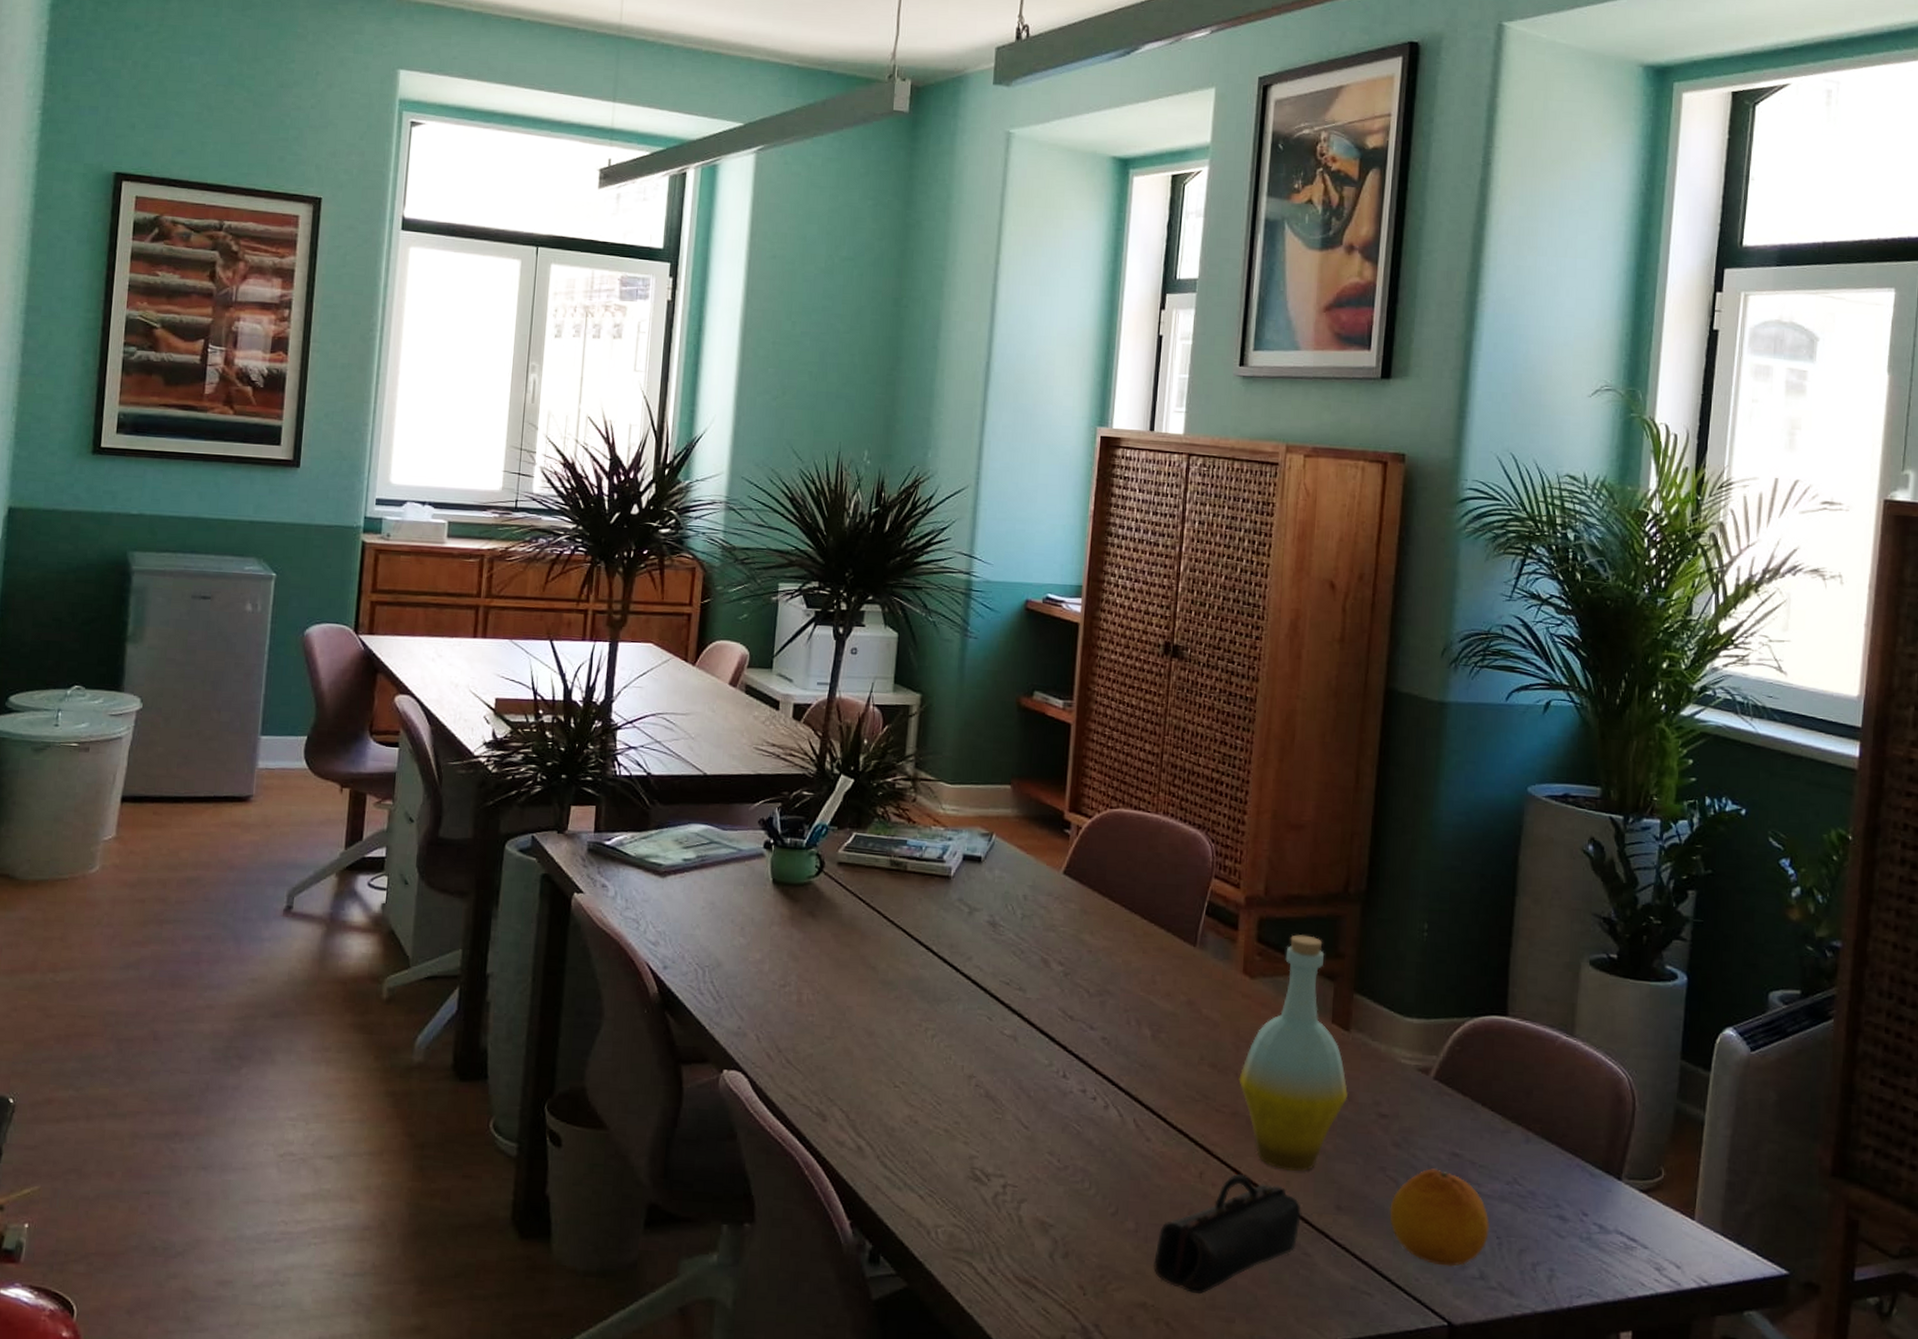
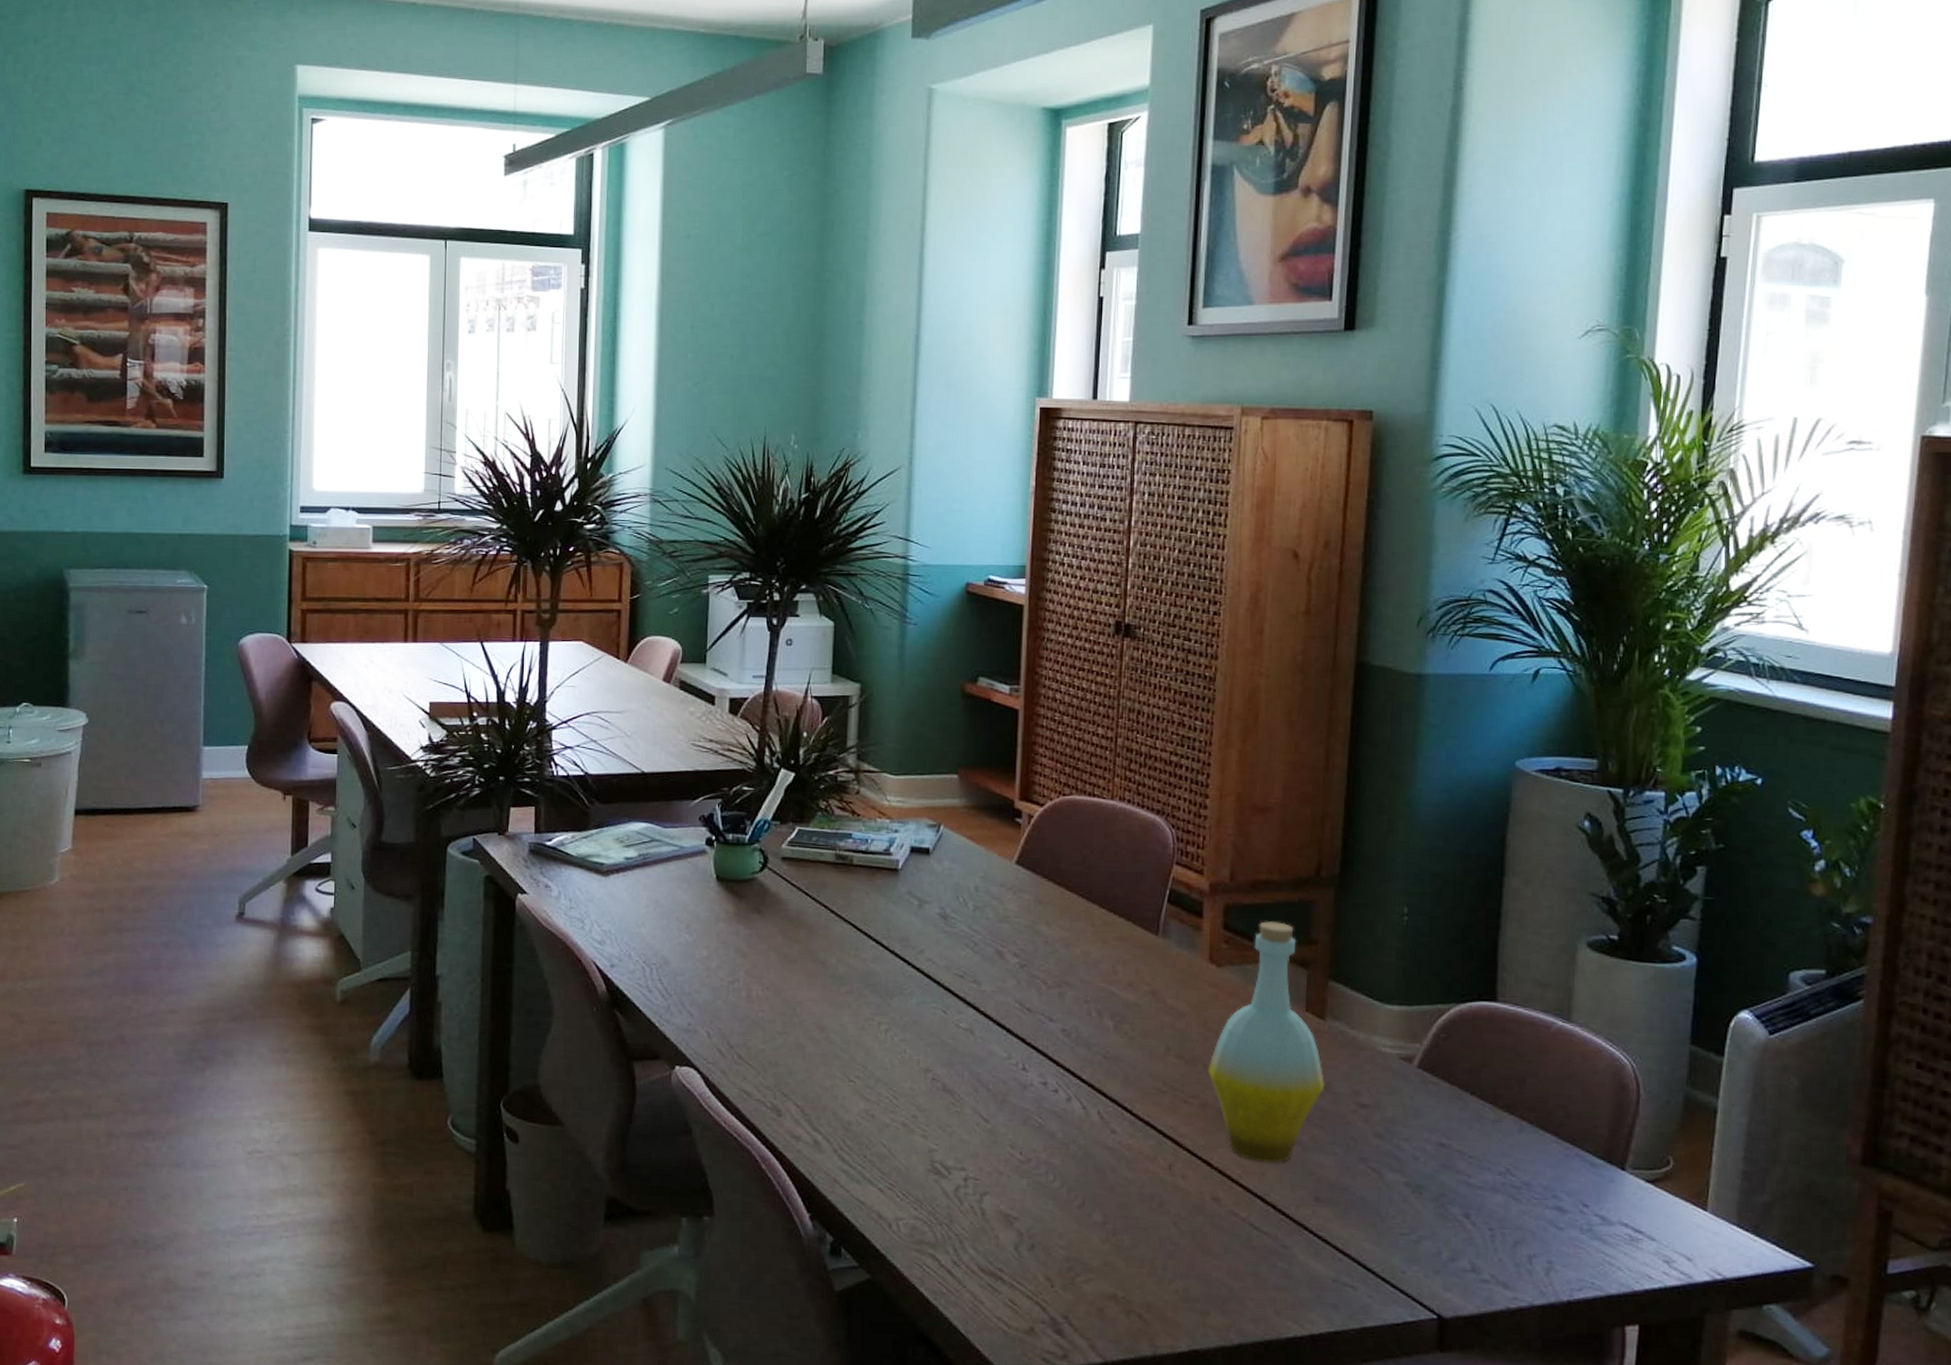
pencil case: present [1154,1173,1301,1295] -> none [1123,1165,1278,1287]
fruit: present [1389,1168,1491,1267] -> none [1372,1159,1482,1259]

